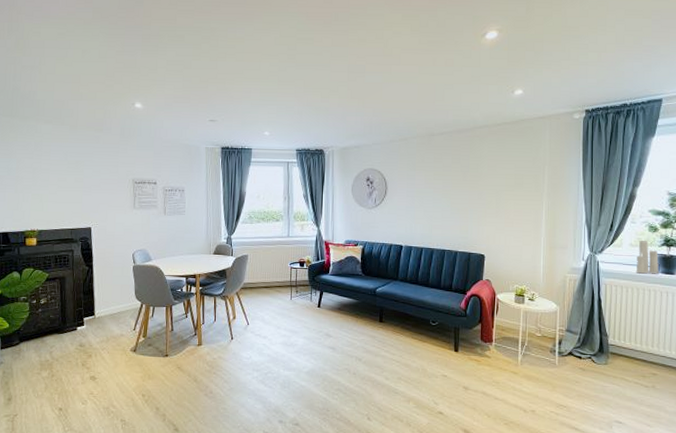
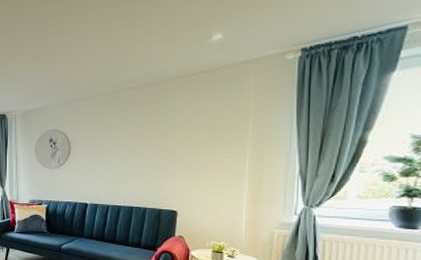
candle: present [635,236,660,274] -> none [364,187,397,229]

